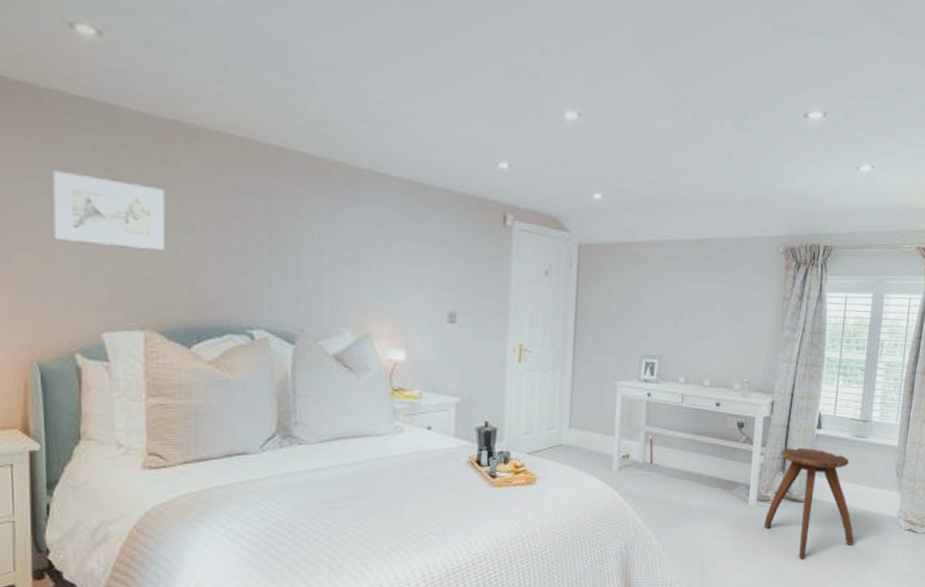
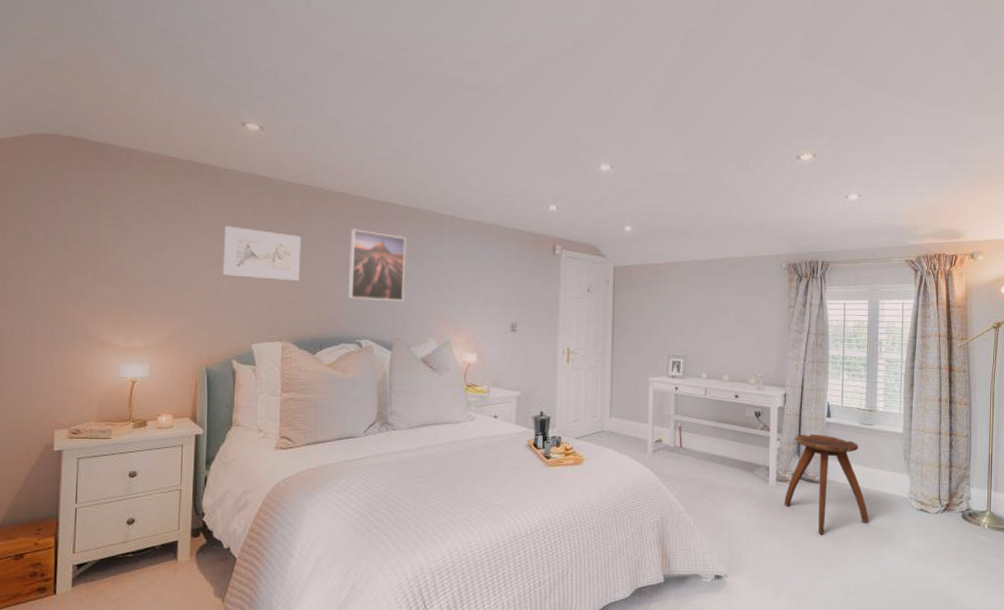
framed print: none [232,182,311,282] -> present [348,229,407,302]

